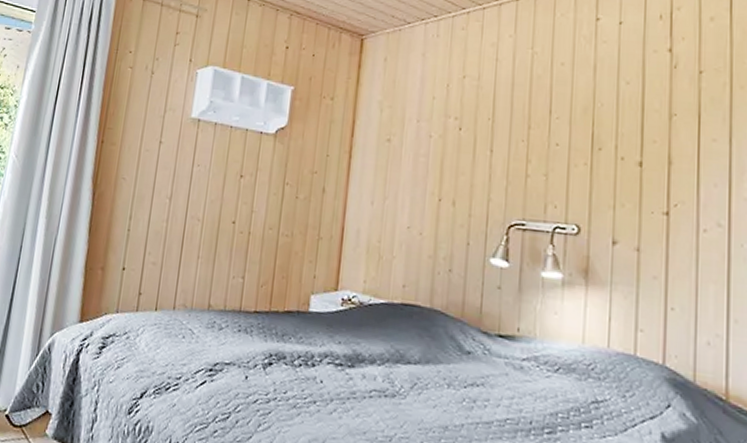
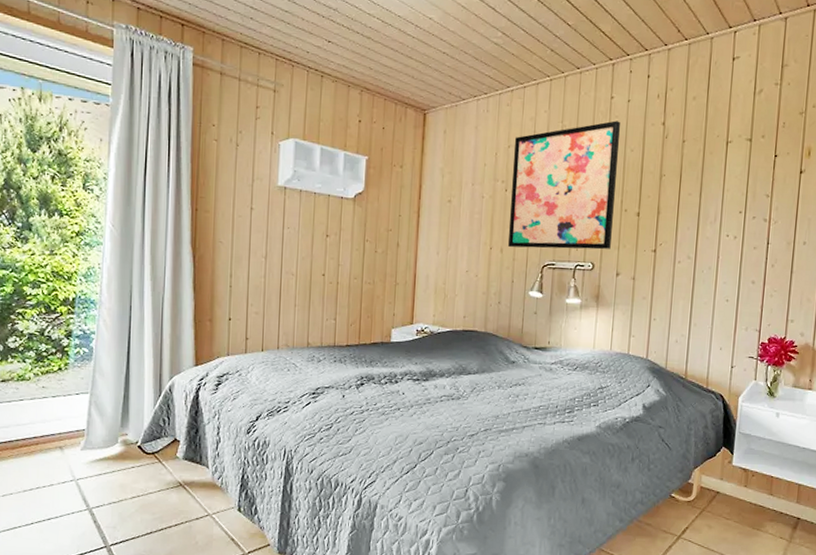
wall art: none [463,46,610,209] -> present [508,120,620,250]

